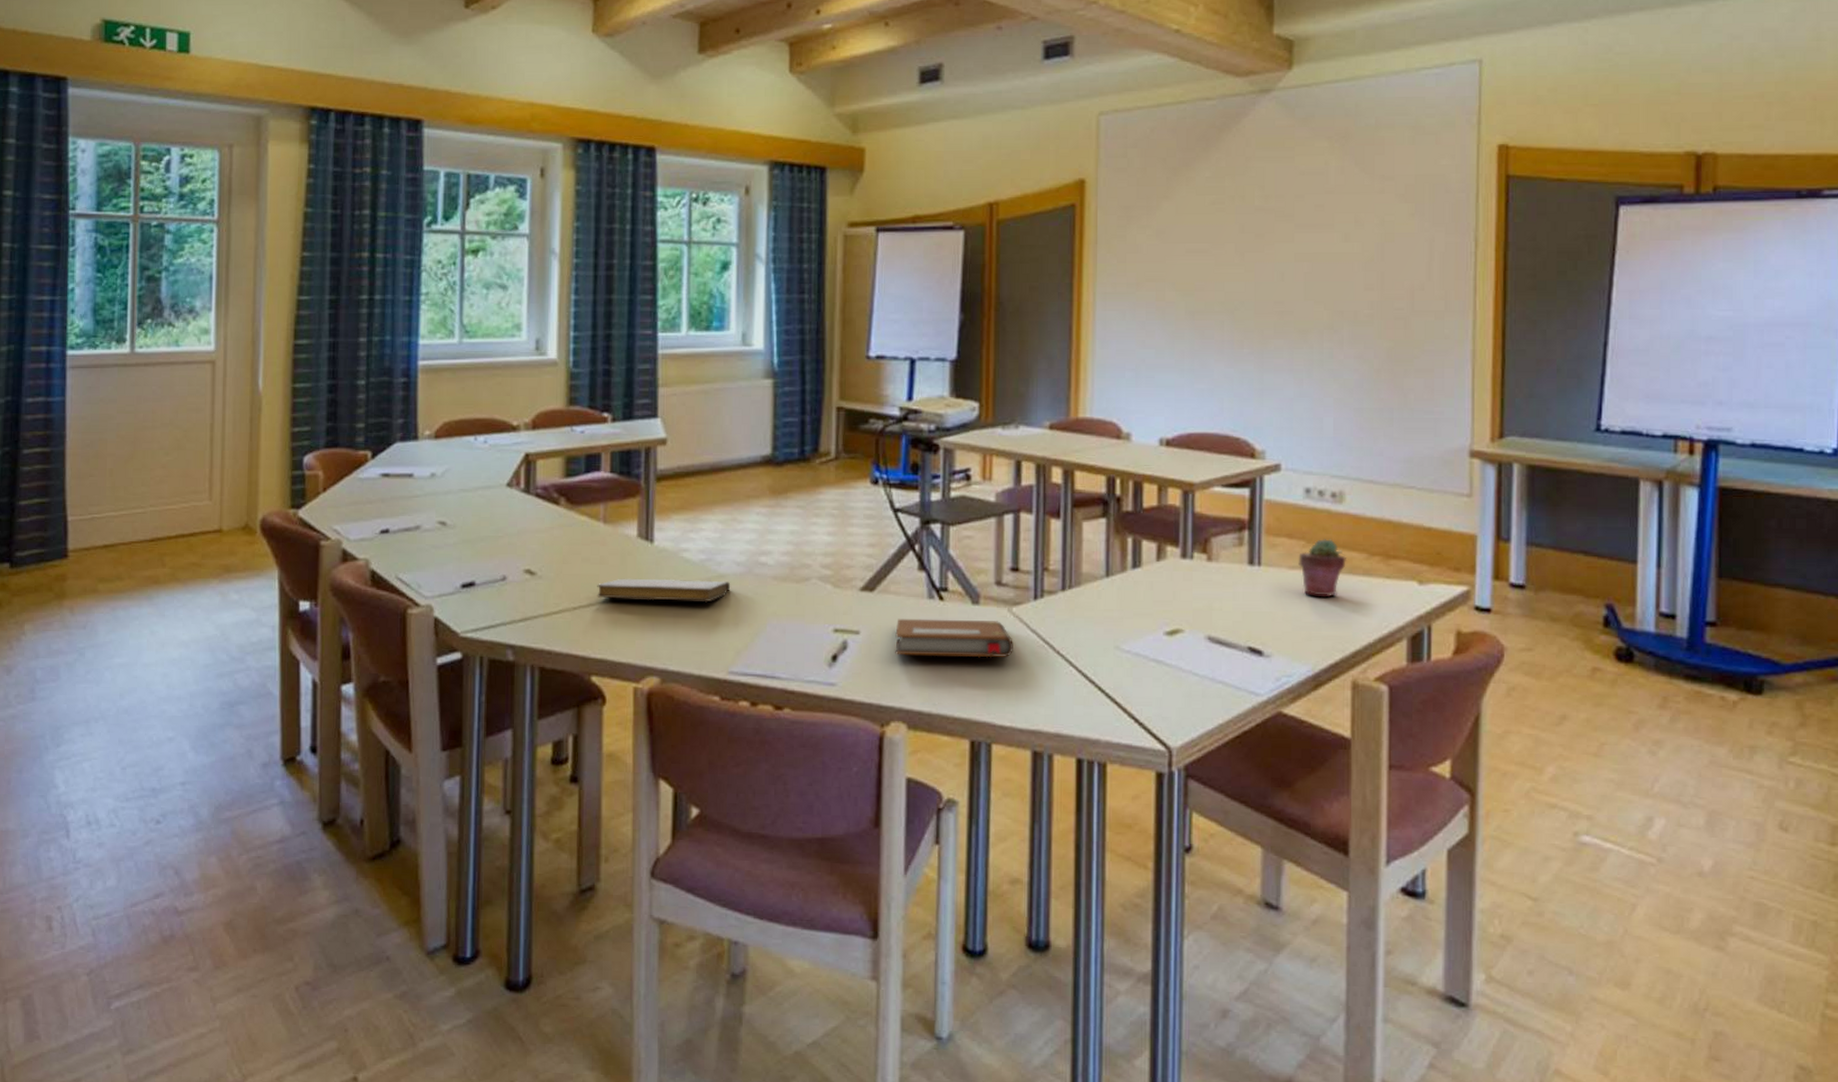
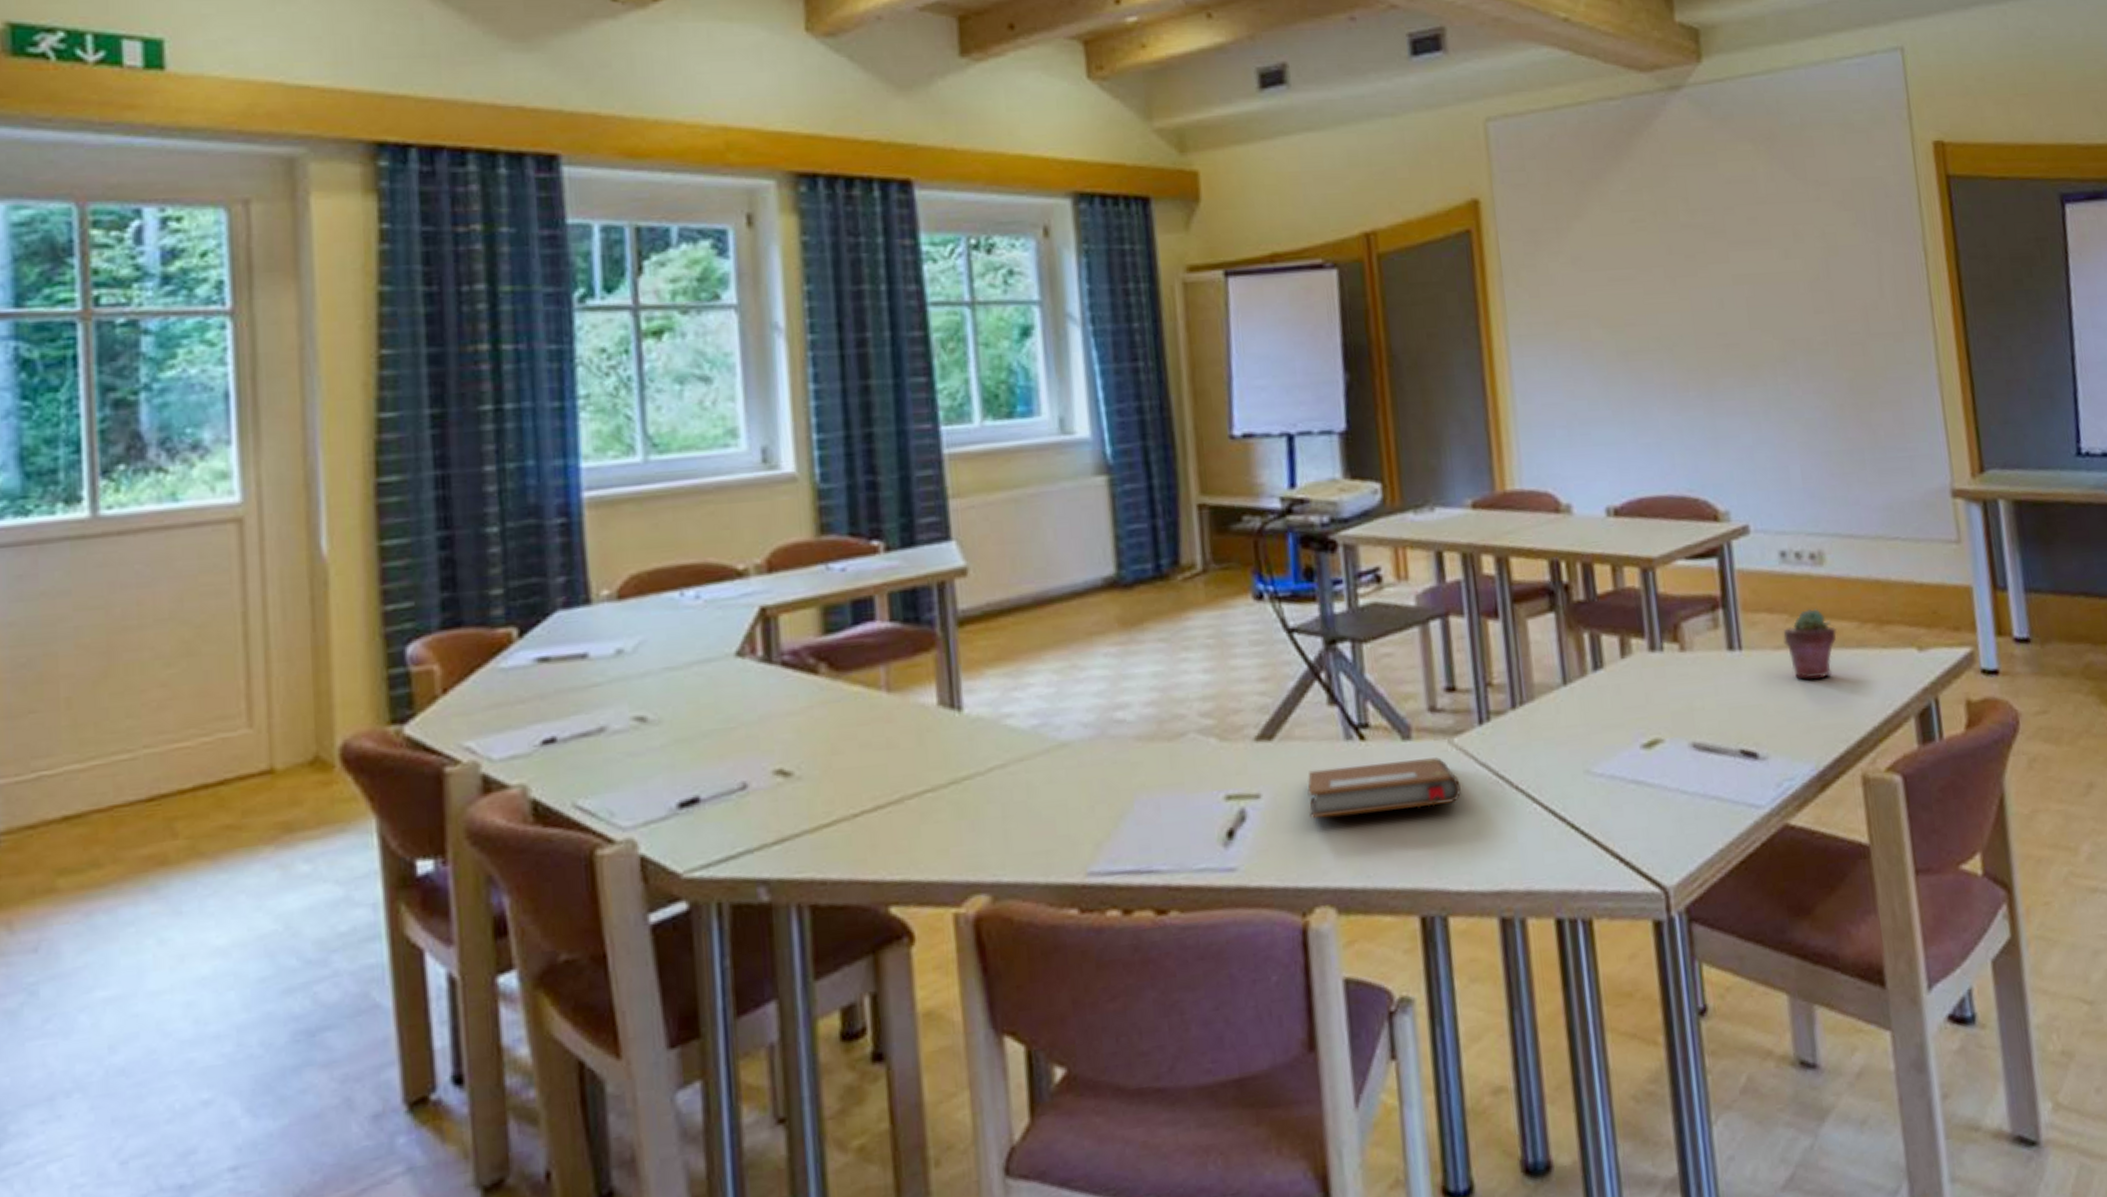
notebook: present [597,578,731,603] -> none [885,751,1079,796]

